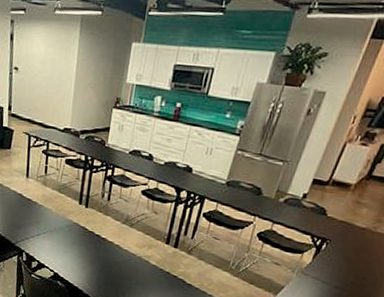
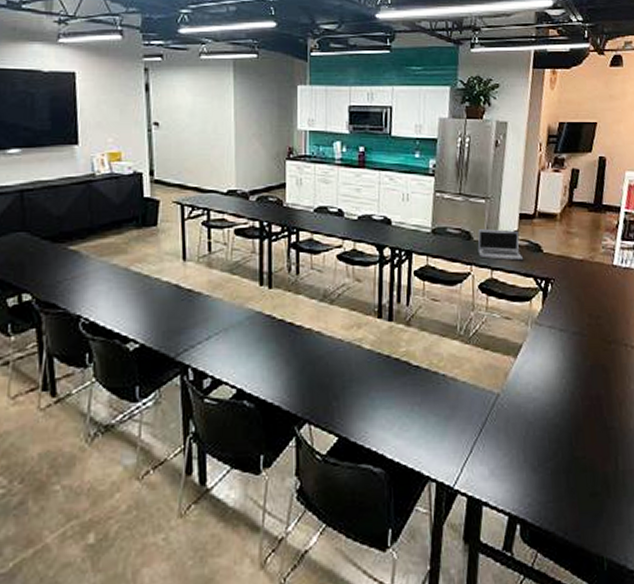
laptop: none [264,186,308,220] -> present [477,228,524,261]

